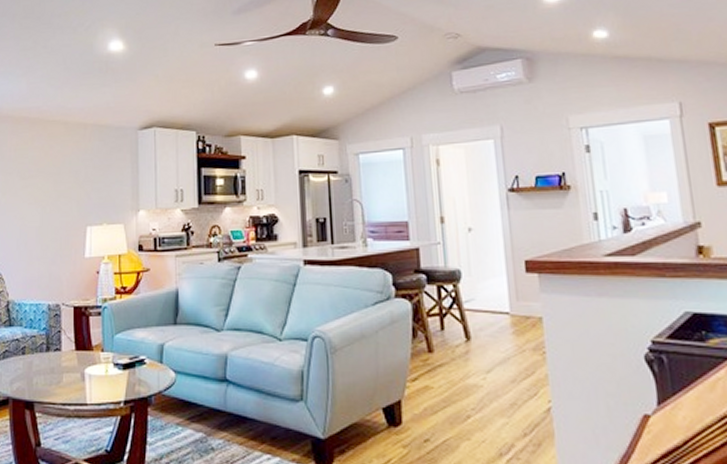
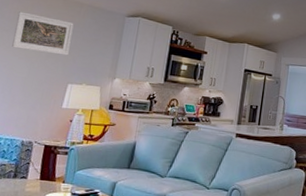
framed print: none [18,147,81,193] -> present [12,11,74,56]

